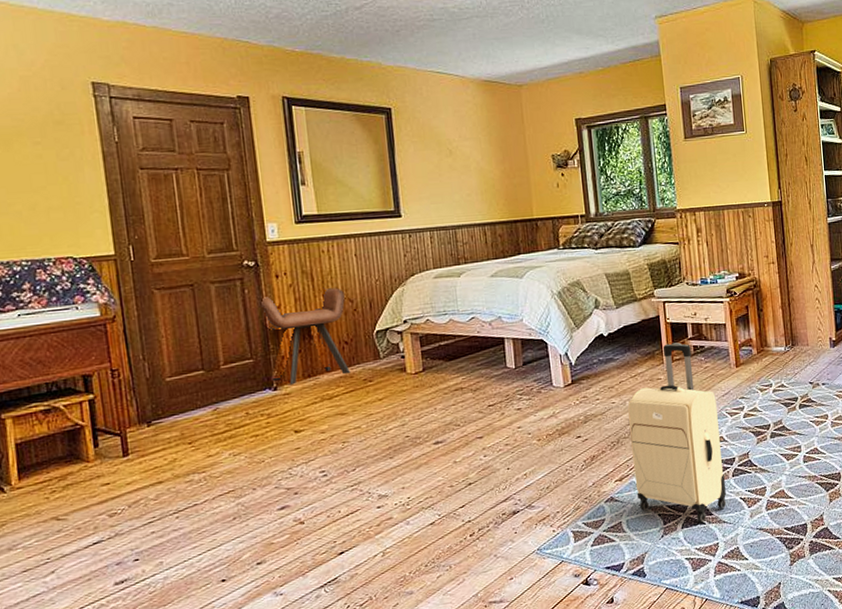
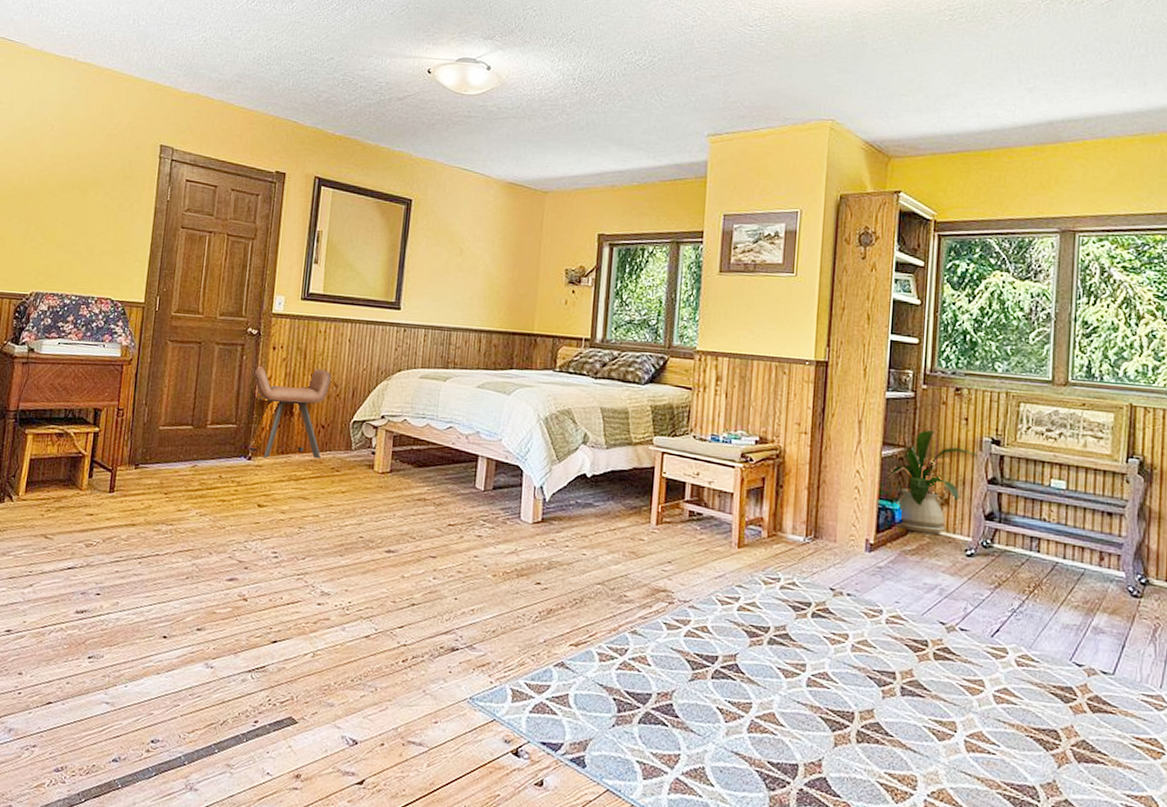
suitcase: present [628,342,727,523] -> none [591,501,707,724]

